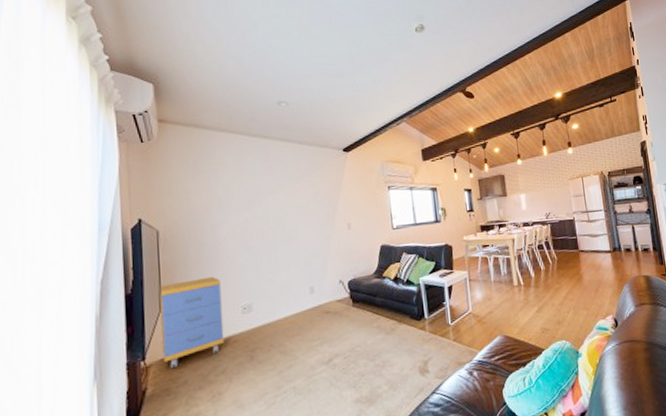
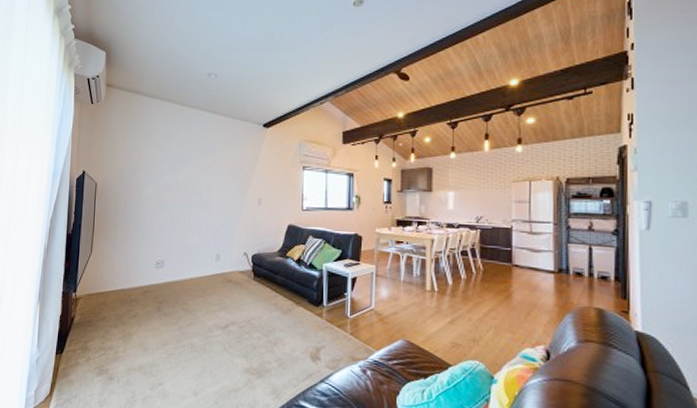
storage cabinet: present [160,276,225,369] -> none [89,229,141,305]

